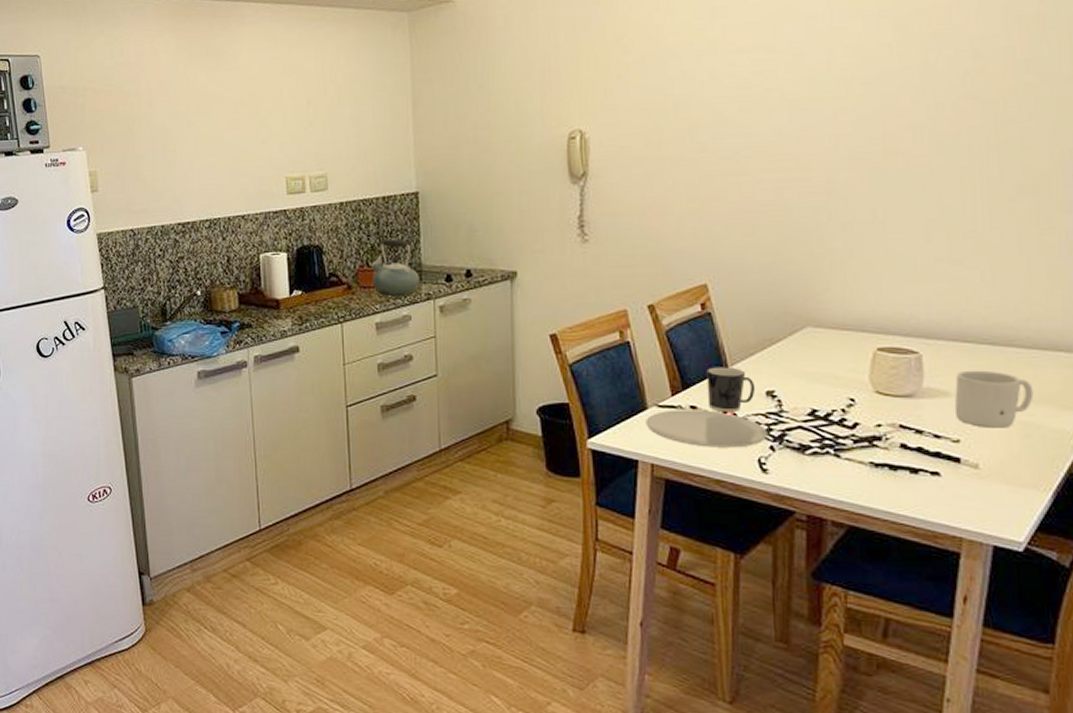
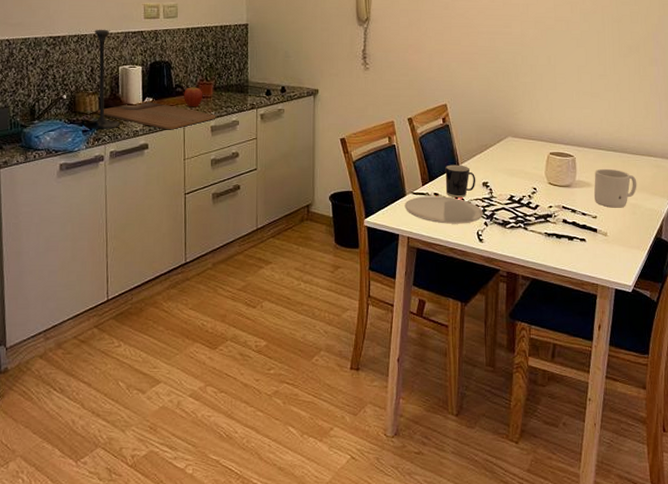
candlestick: none [222,211,265,330] -> present [84,30,121,129]
chopping board: none [236,294,382,329] -> present [97,101,216,130]
fruit: none [340,274,364,301] -> present [184,86,203,108]
kettle: present [371,239,420,296] -> none [209,59,246,105]

